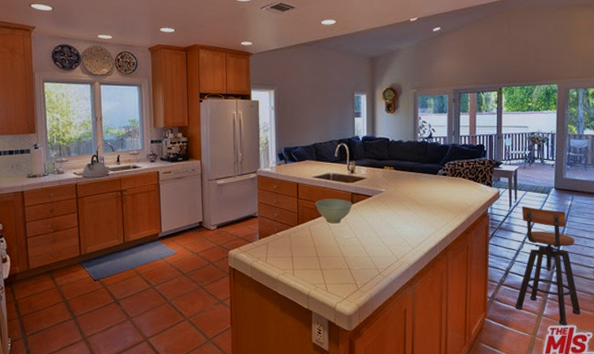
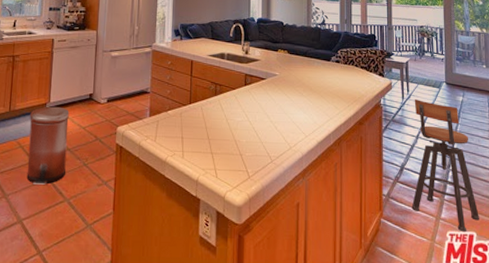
pedal bin: none [144,235,183,308] -> present [26,106,69,186]
bowl: present [315,199,352,224] -> none [208,78,246,105]

